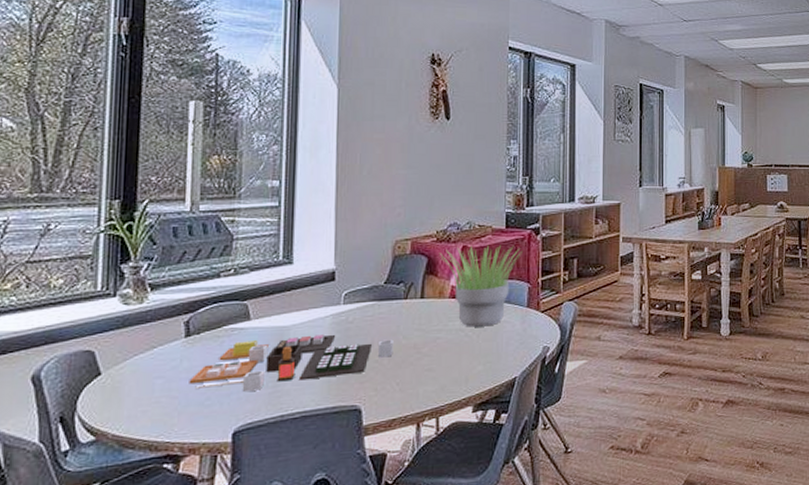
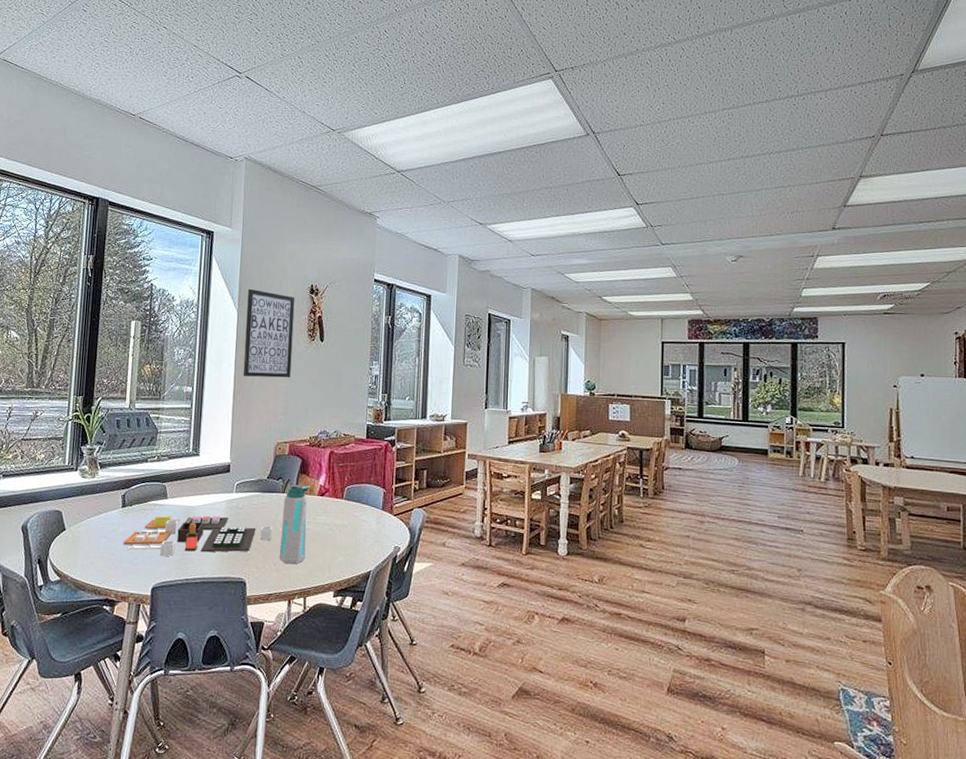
wall art: none [348,58,412,164] -> present [243,288,295,378]
water bottle: none [403,287,441,382] -> present [279,484,311,565]
potted plant: present [440,245,522,327] -> none [312,452,380,523]

